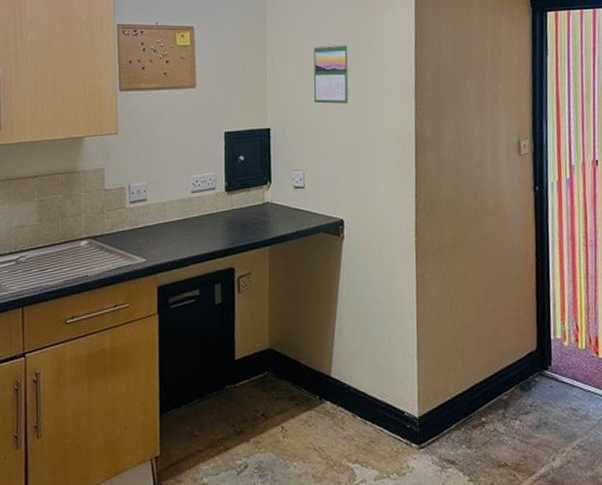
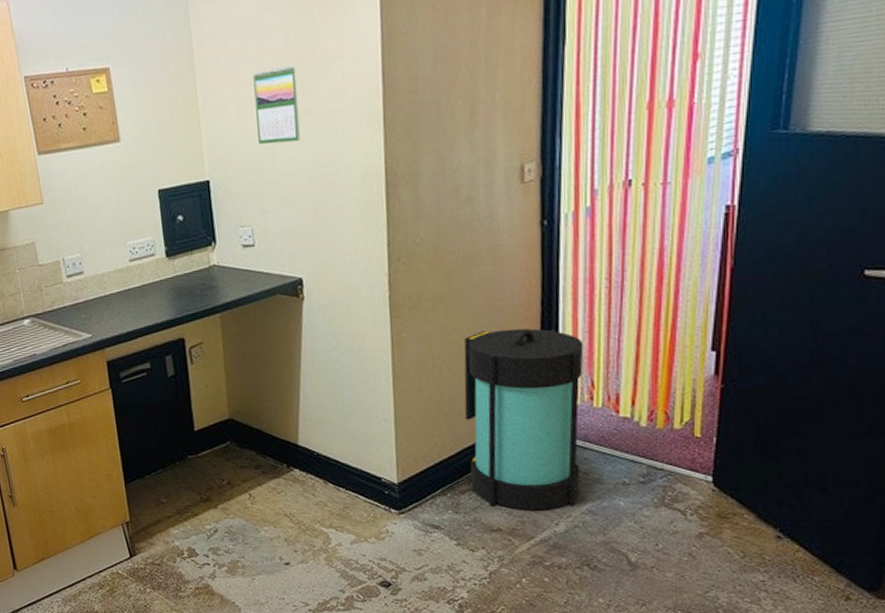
lantern: none [475,275,571,446] -> present [464,328,584,511]

